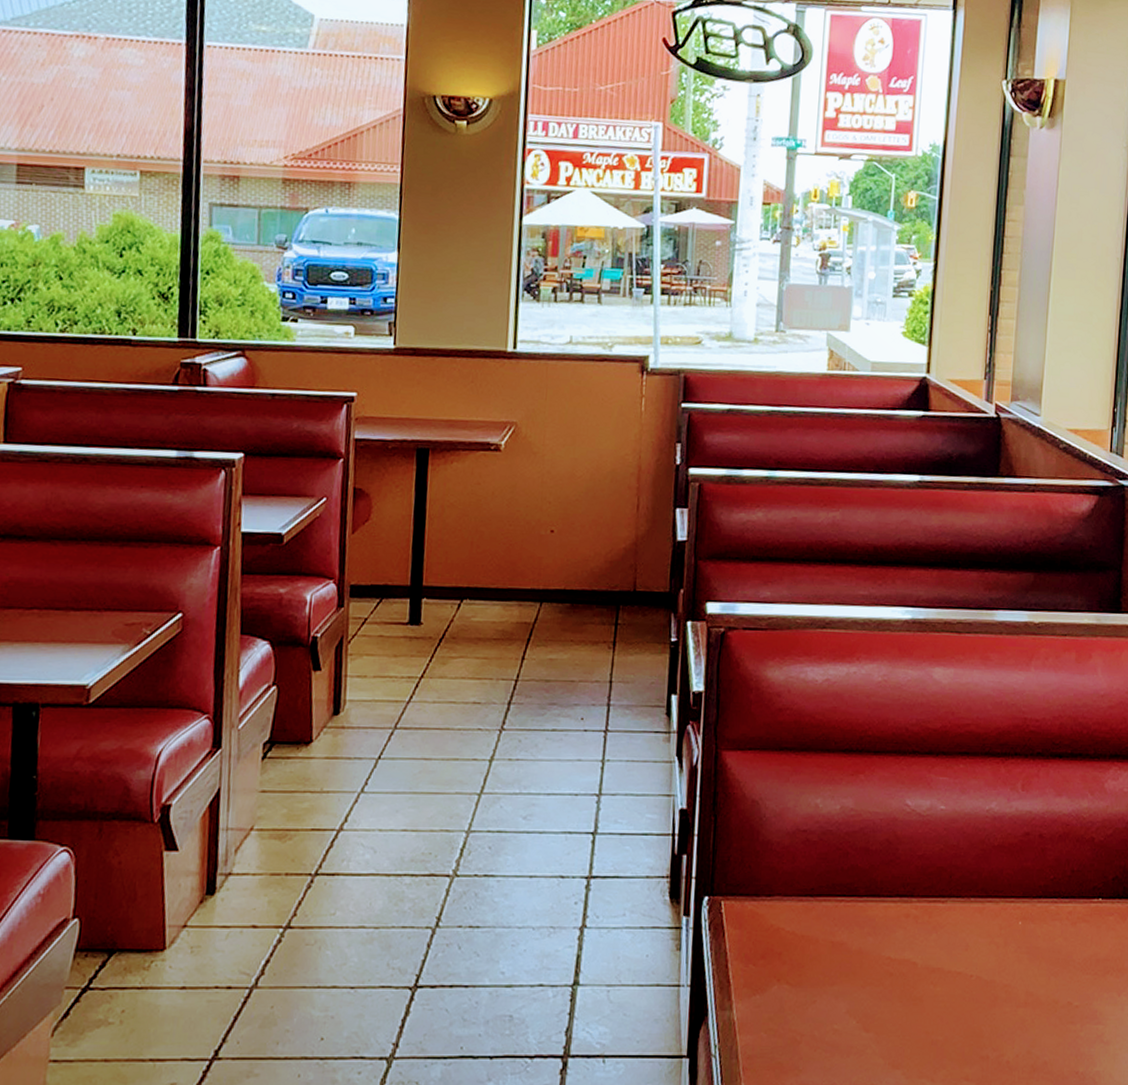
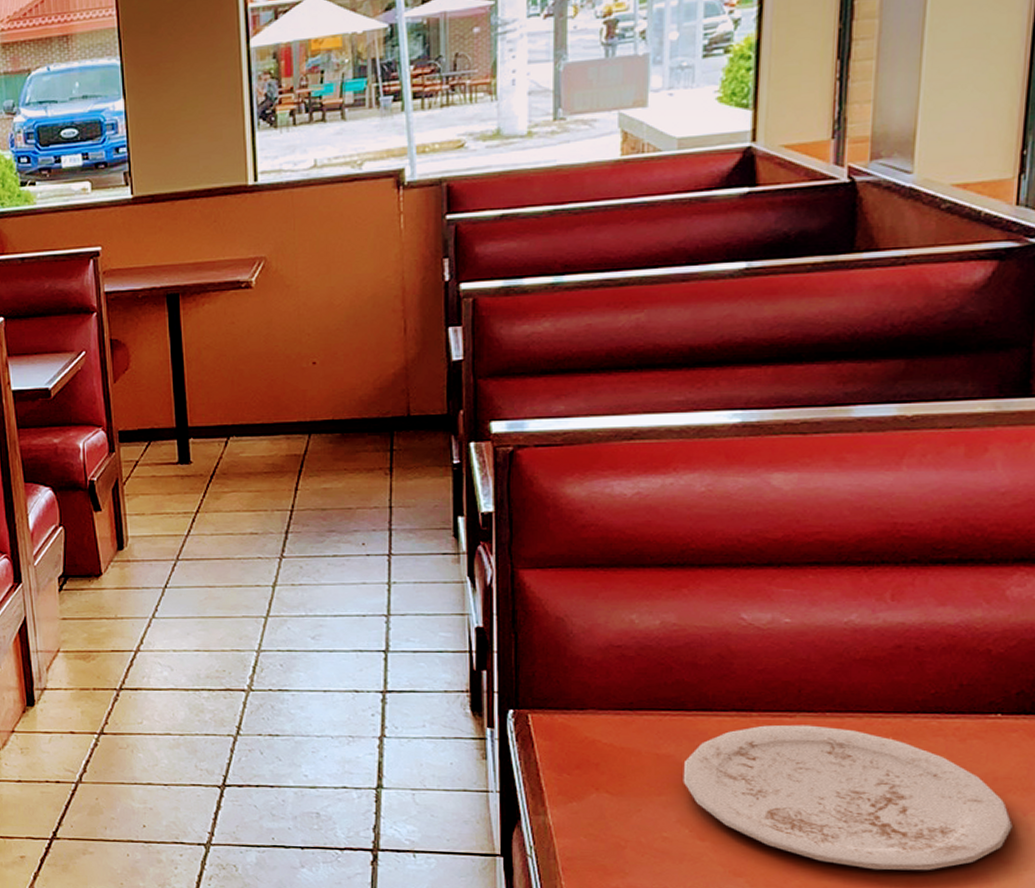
plate: none [853,910,1110,1056] -> present [683,724,1013,871]

